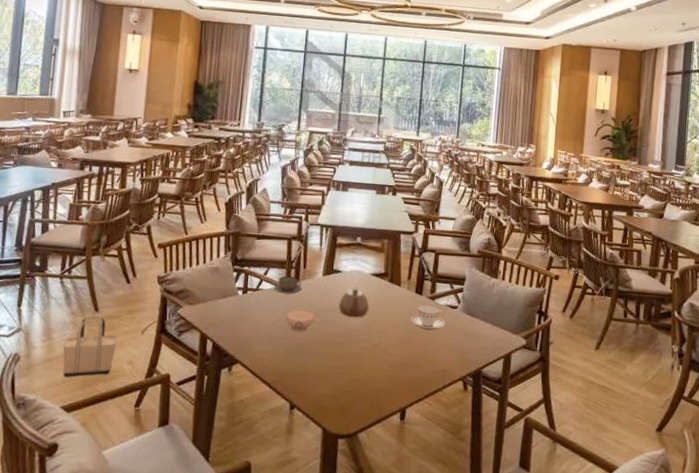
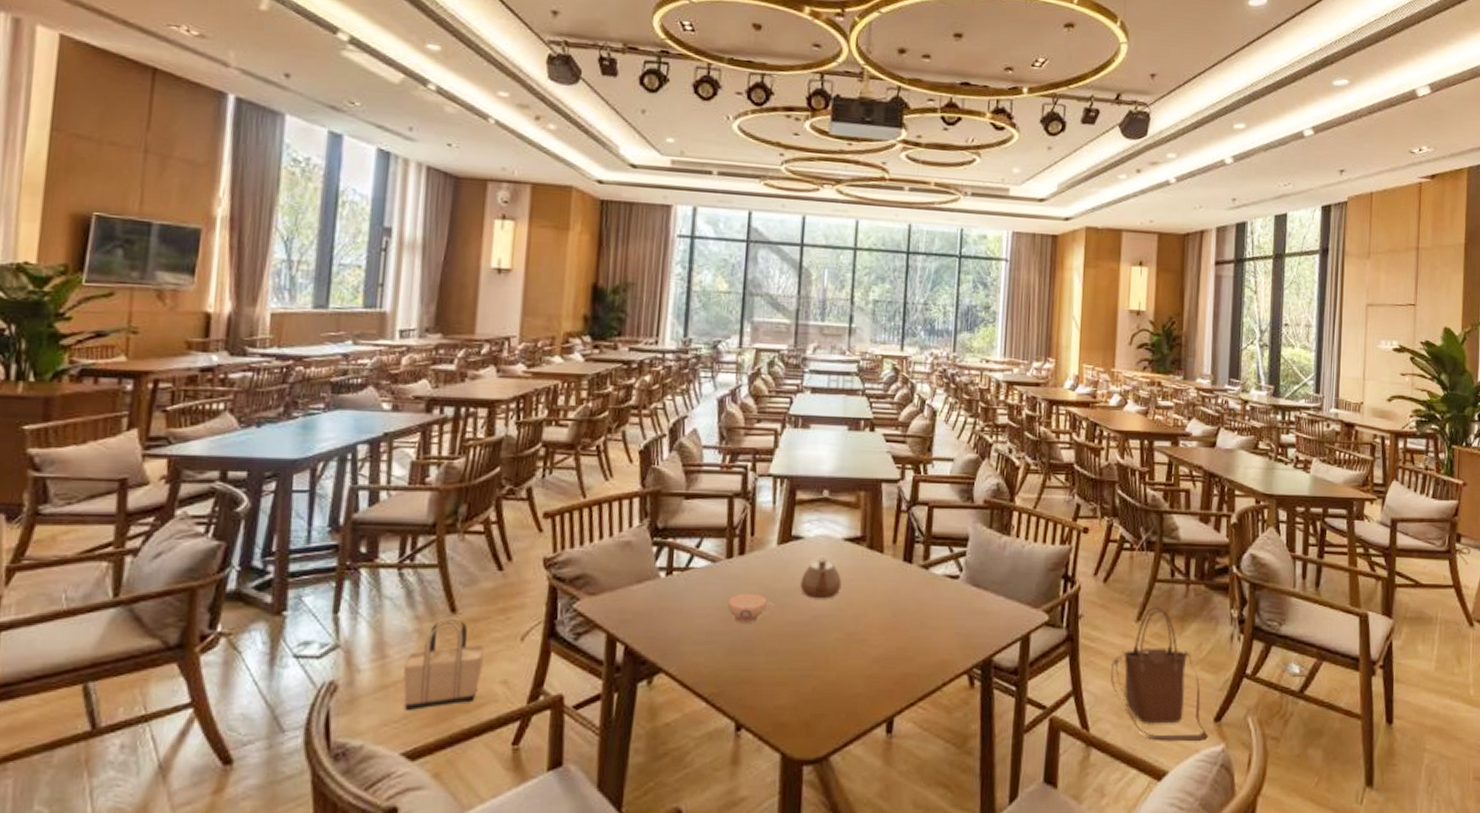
teacup: present [273,276,303,294] -> none [709,548,750,573]
teacup: present [411,305,446,331] -> none [898,576,944,610]
tote bag: none [574,339,651,445] -> present [1110,607,1208,741]

